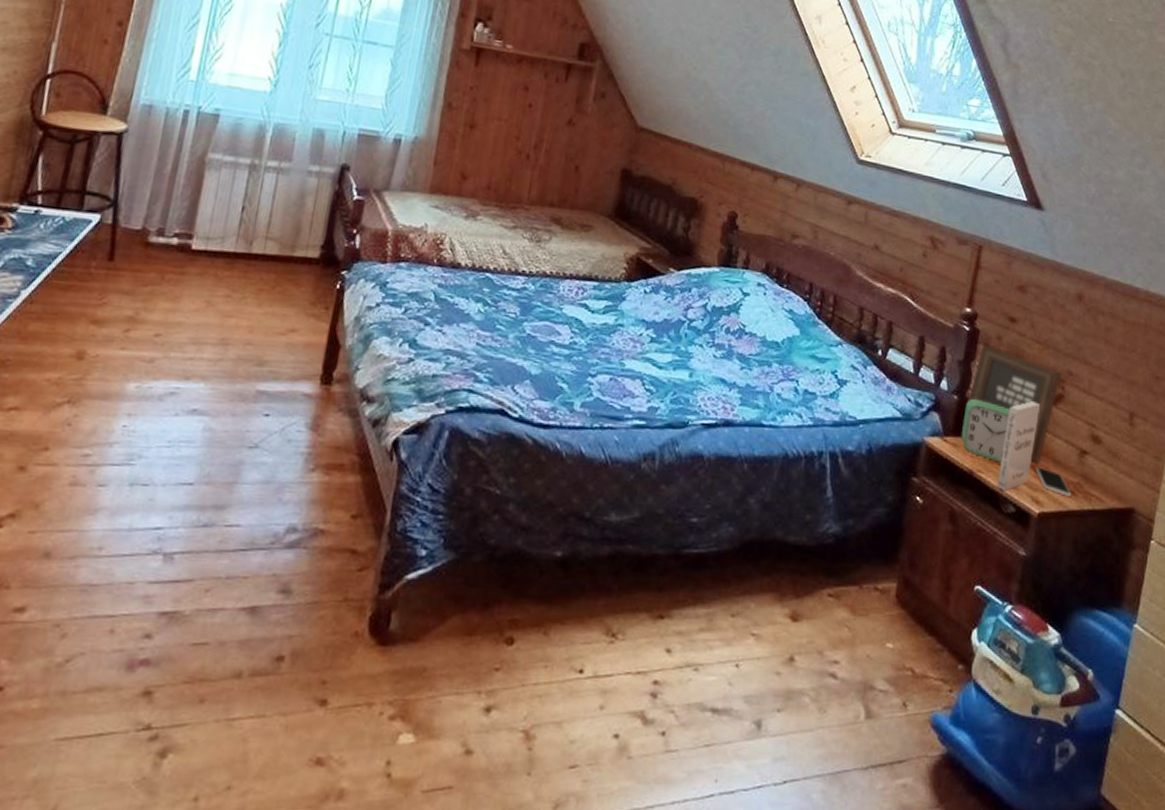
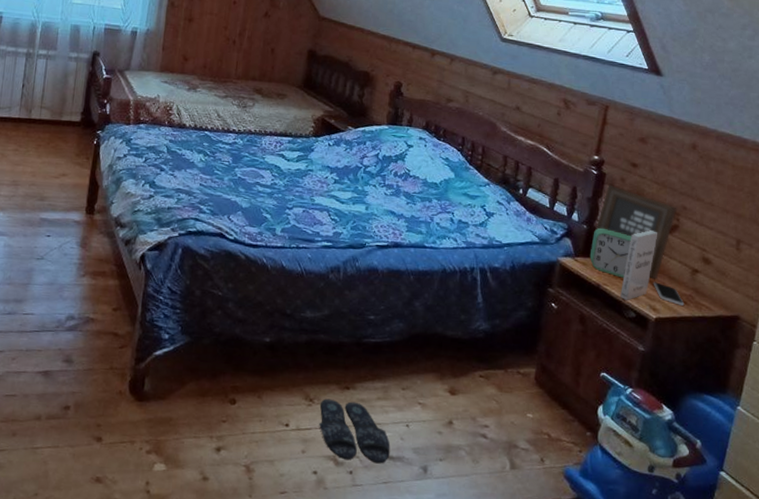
slippers: none [623,632,715,720] -> present [319,398,390,464]

